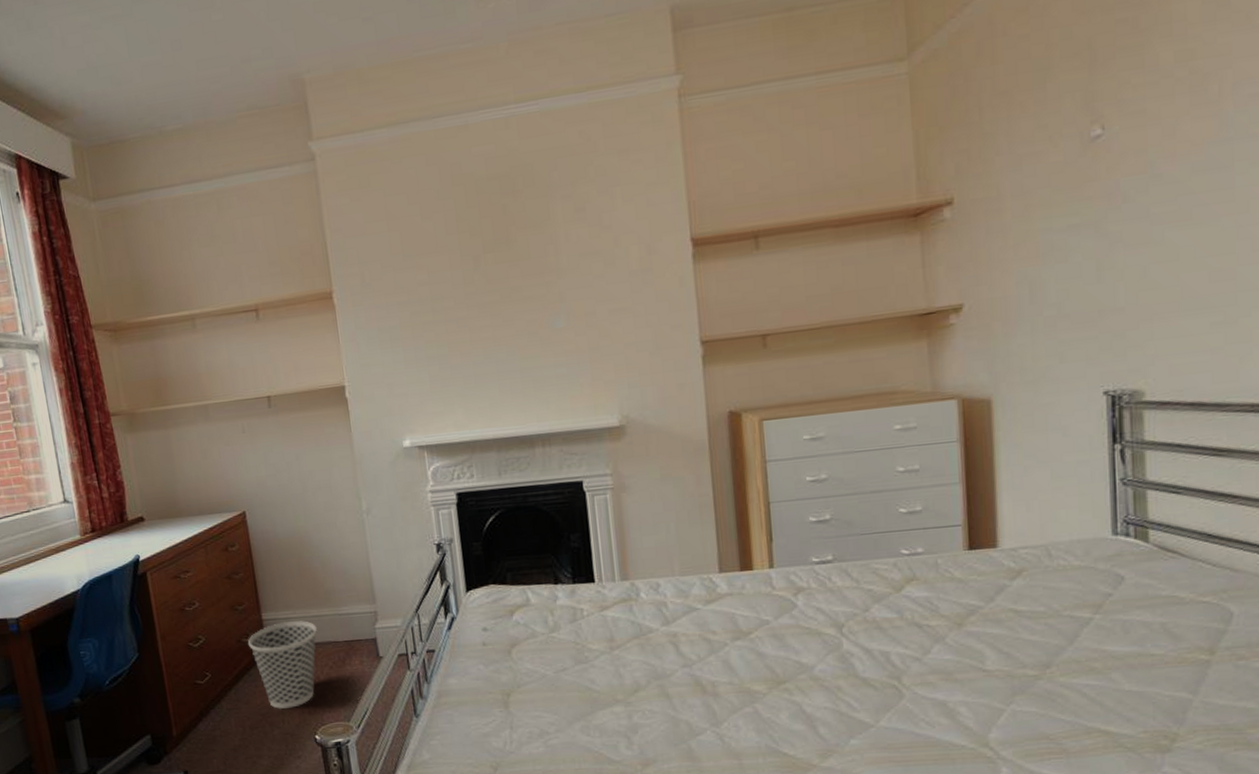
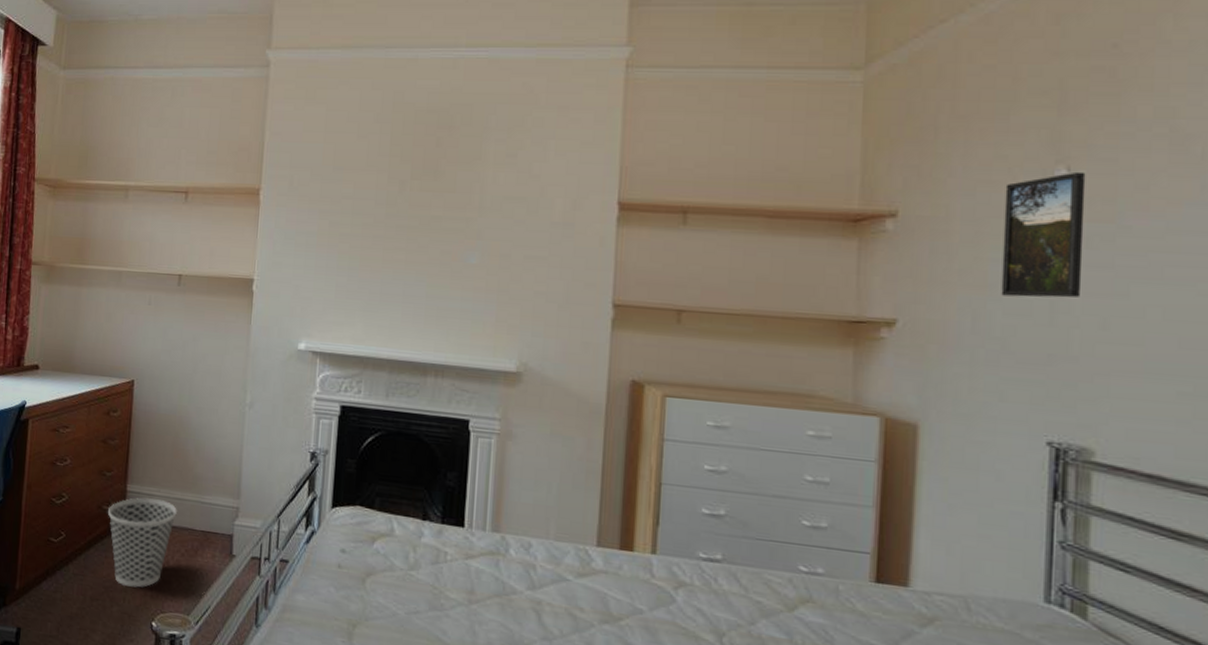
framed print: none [1048,128,1123,263] -> present [1001,171,1086,298]

